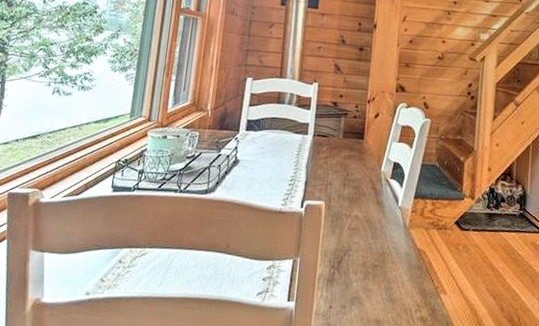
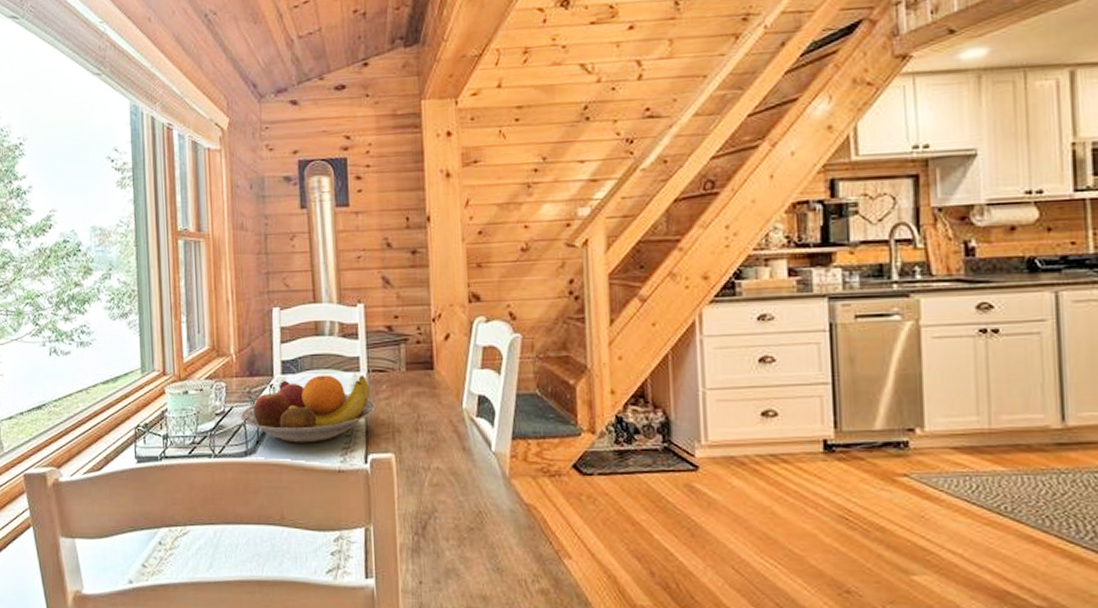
fruit bowl: none [206,134,316,188] -> present [240,375,376,443]

